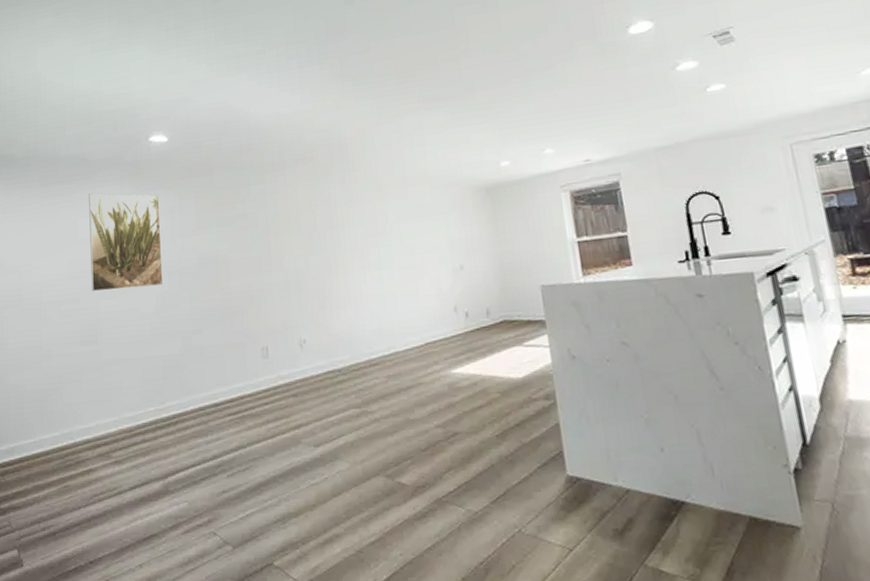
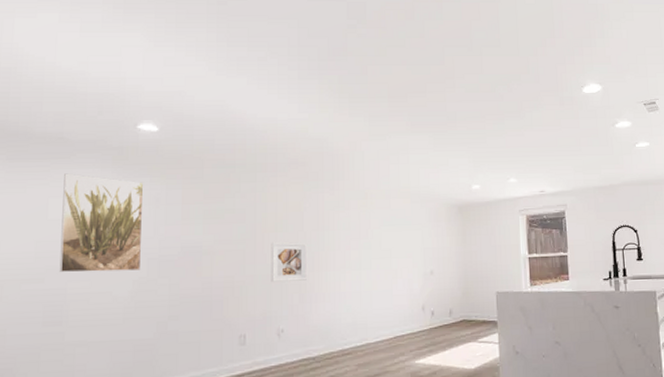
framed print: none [285,244,325,290] -> present [271,242,308,283]

